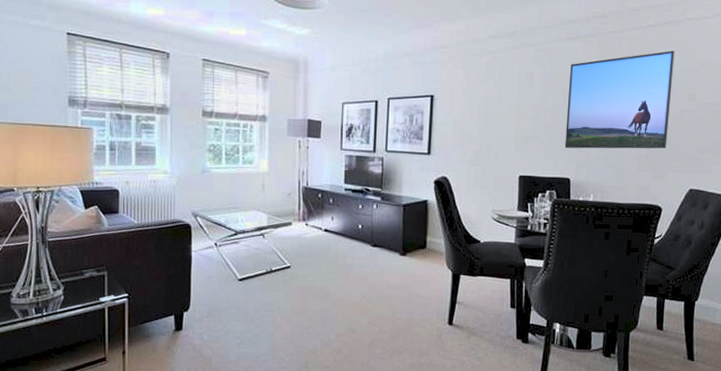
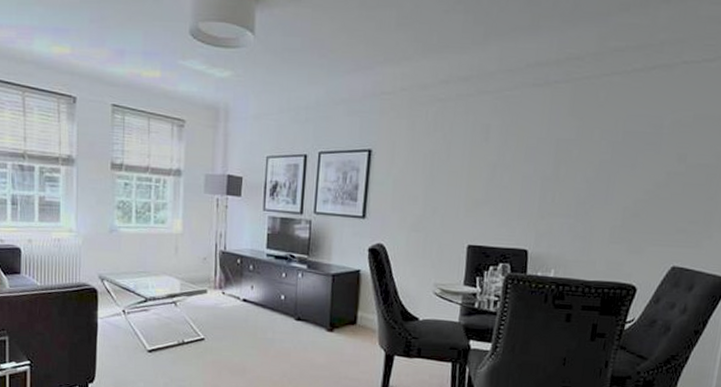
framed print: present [565,50,675,149] -> none [523,100,665,218]

